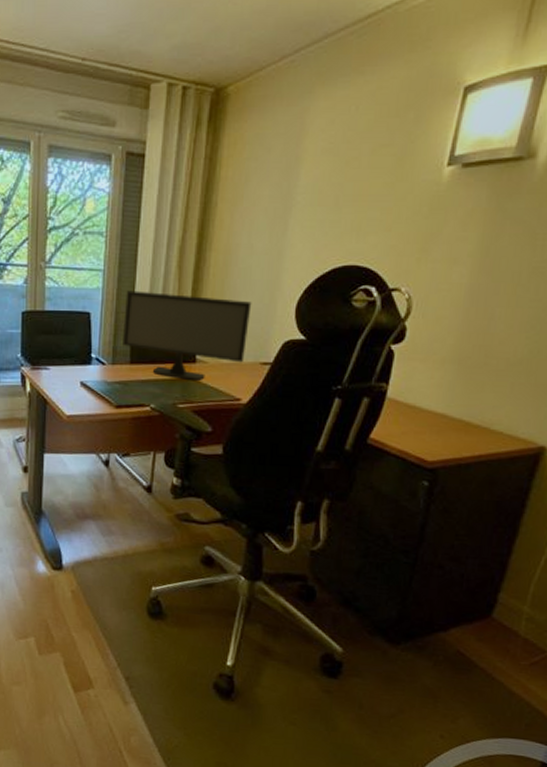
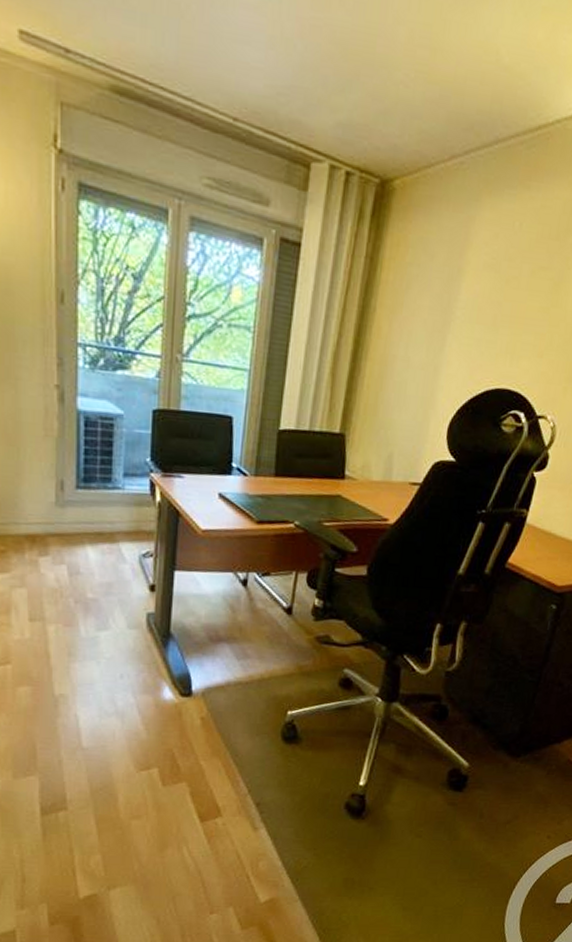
computer monitor: present [123,290,252,382] -> none [267,395,405,499]

